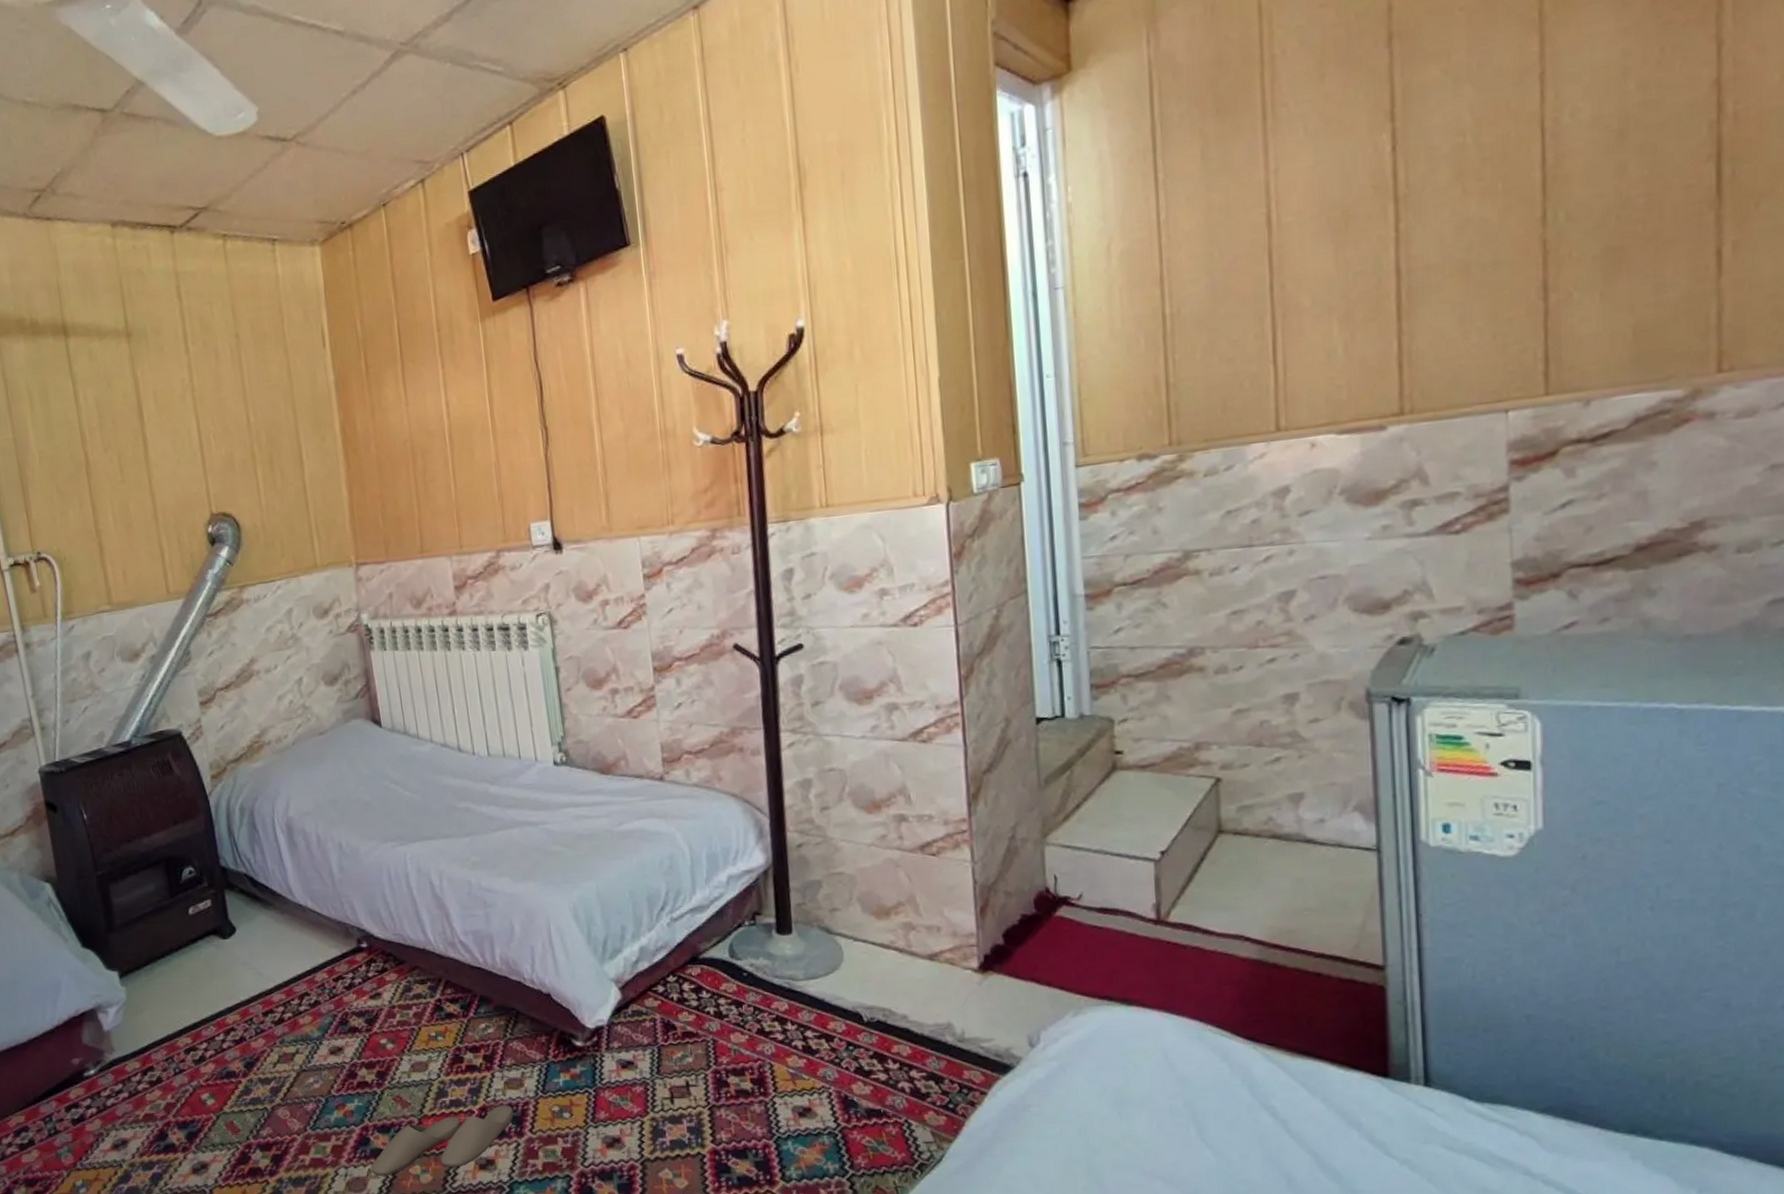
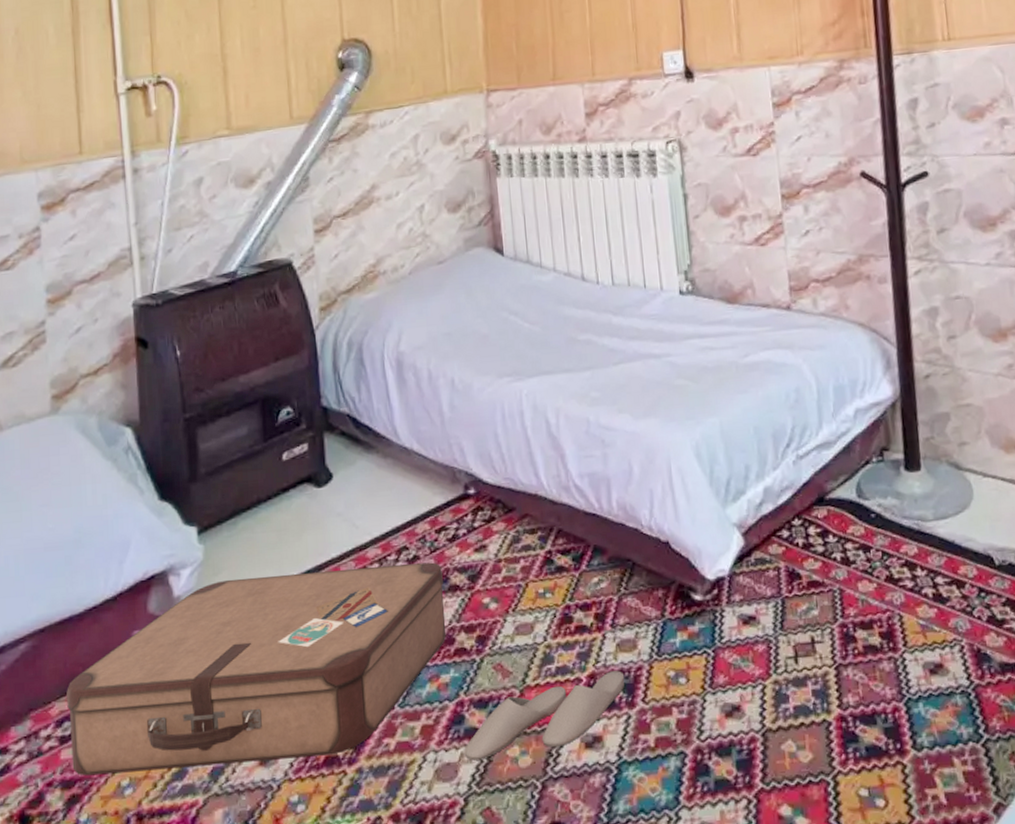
suitcase: none [20,1007,349,1177] -> present [66,562,447,776]

